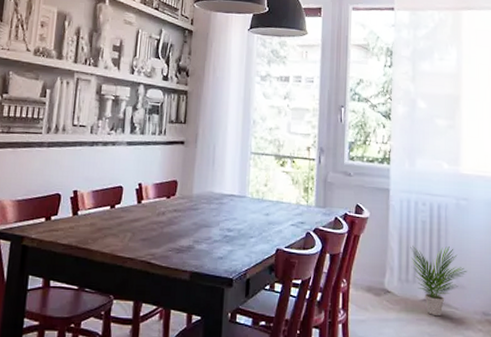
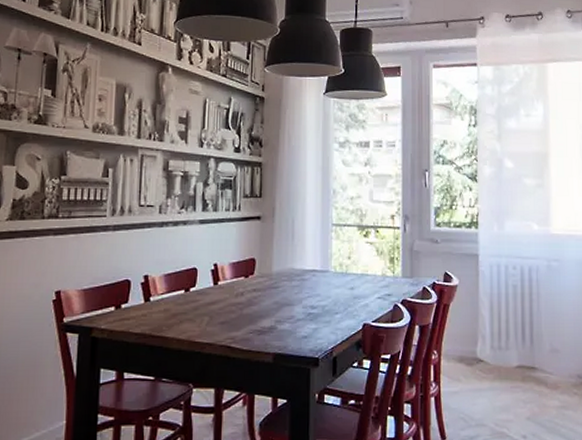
potted plant: present [410,246,468,317] -> none [502,310,561,383]

